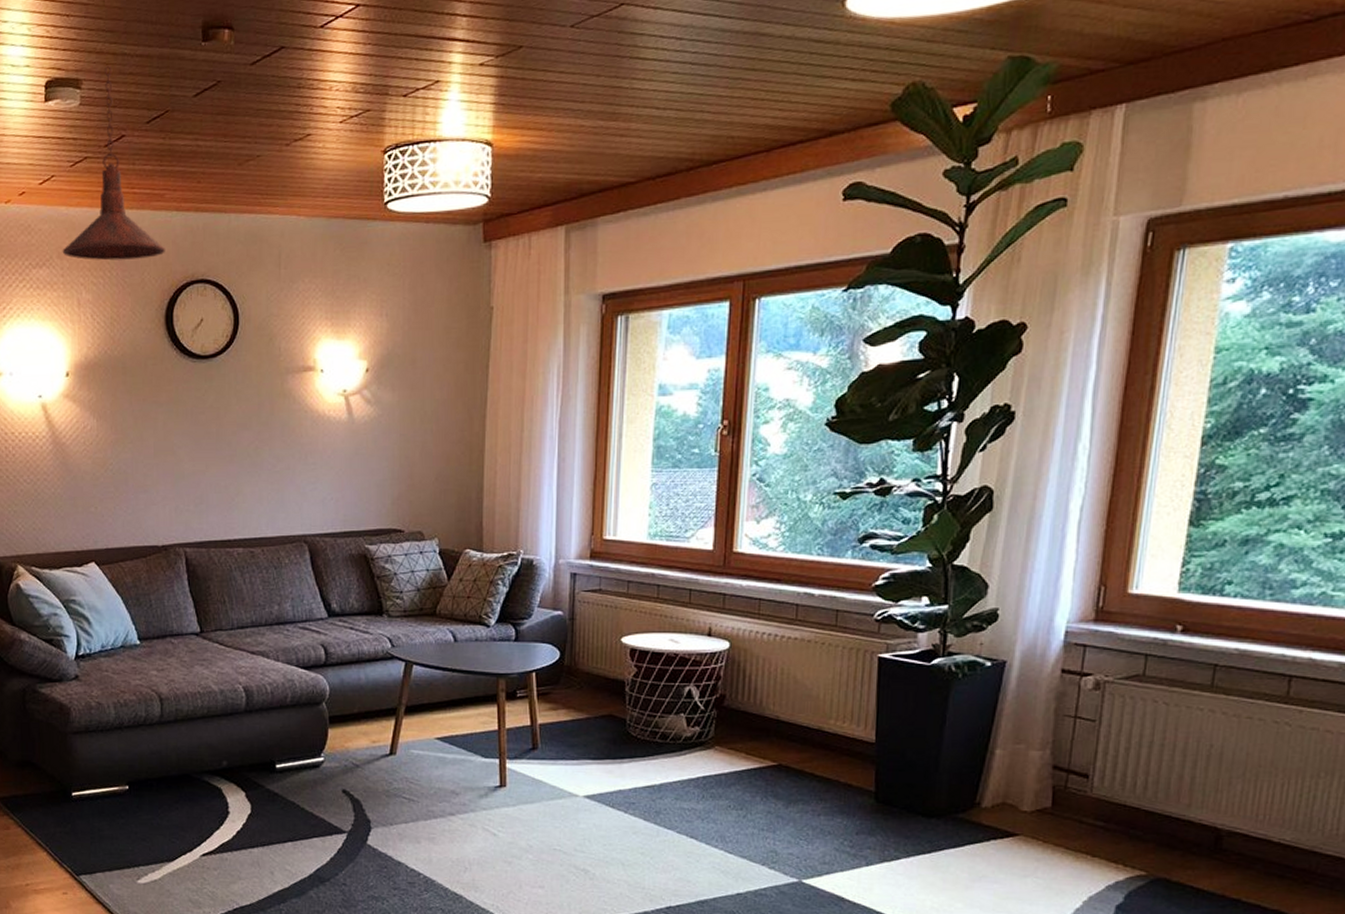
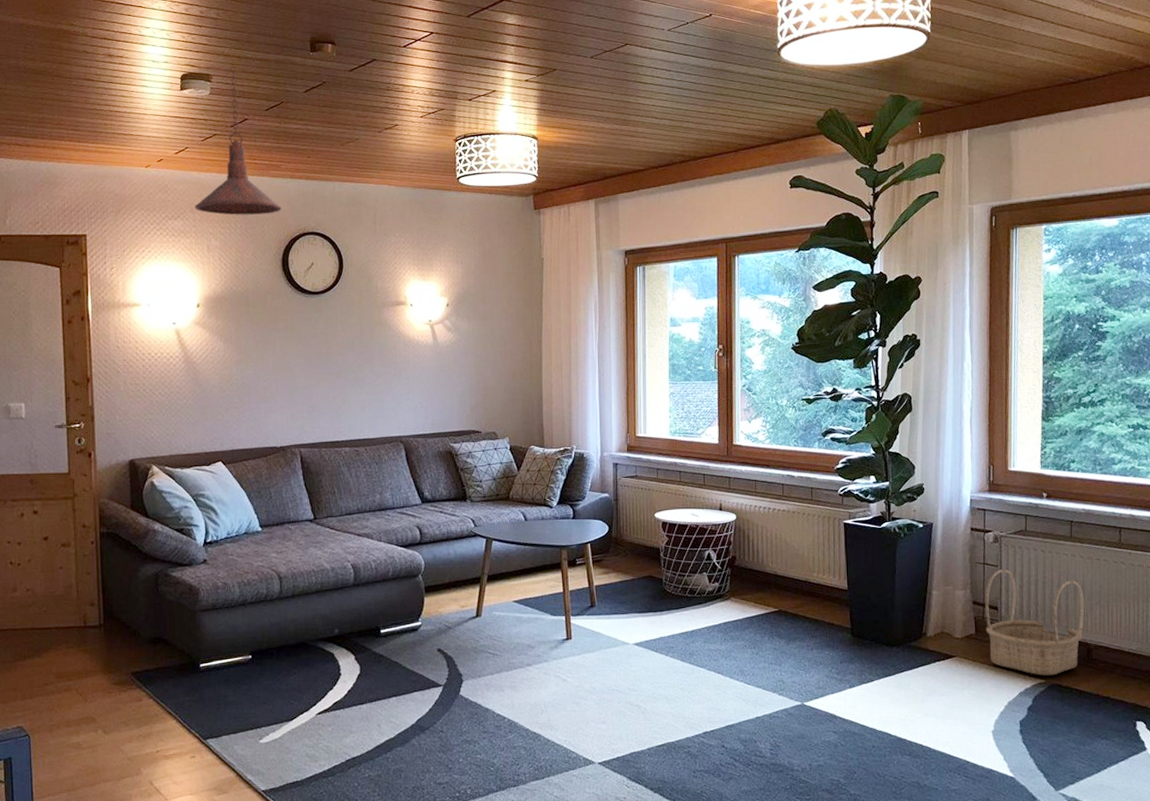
basket: none [1067,724,1221,867] -> present [985,568,1085,676]

